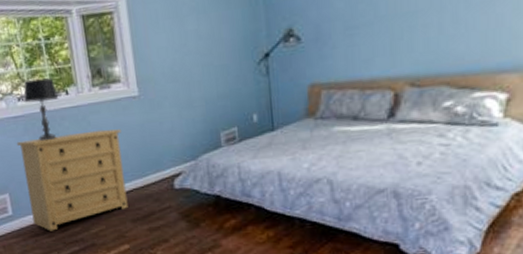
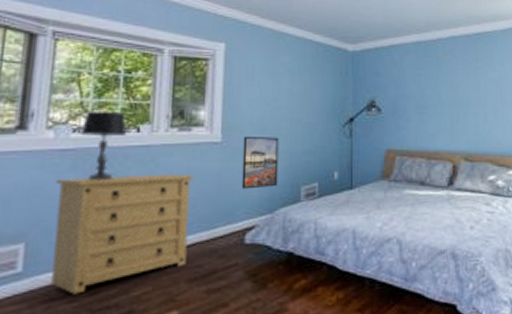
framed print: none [158,84,198,139] -> present [241,136,279,189]

